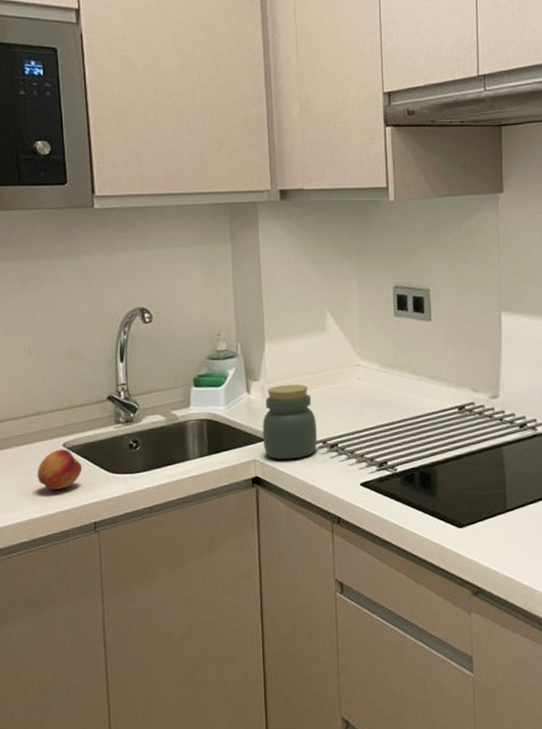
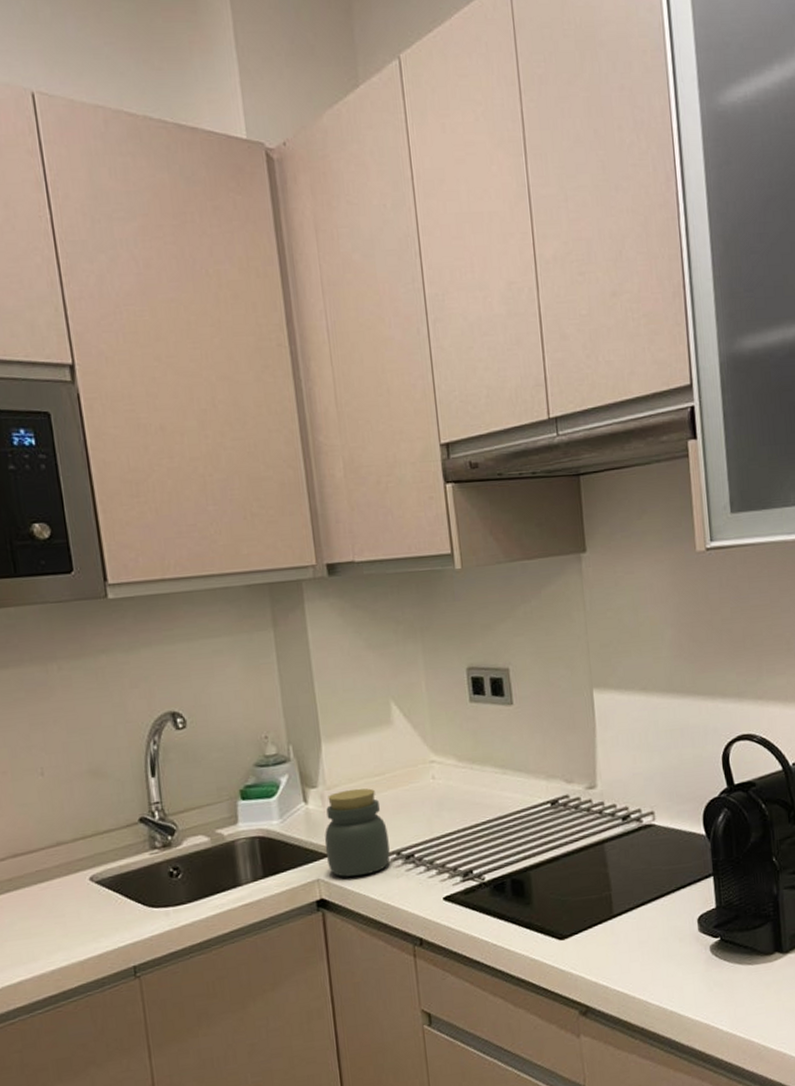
fruit: present [37,449,83,490] -> none [61,883,115,933]

